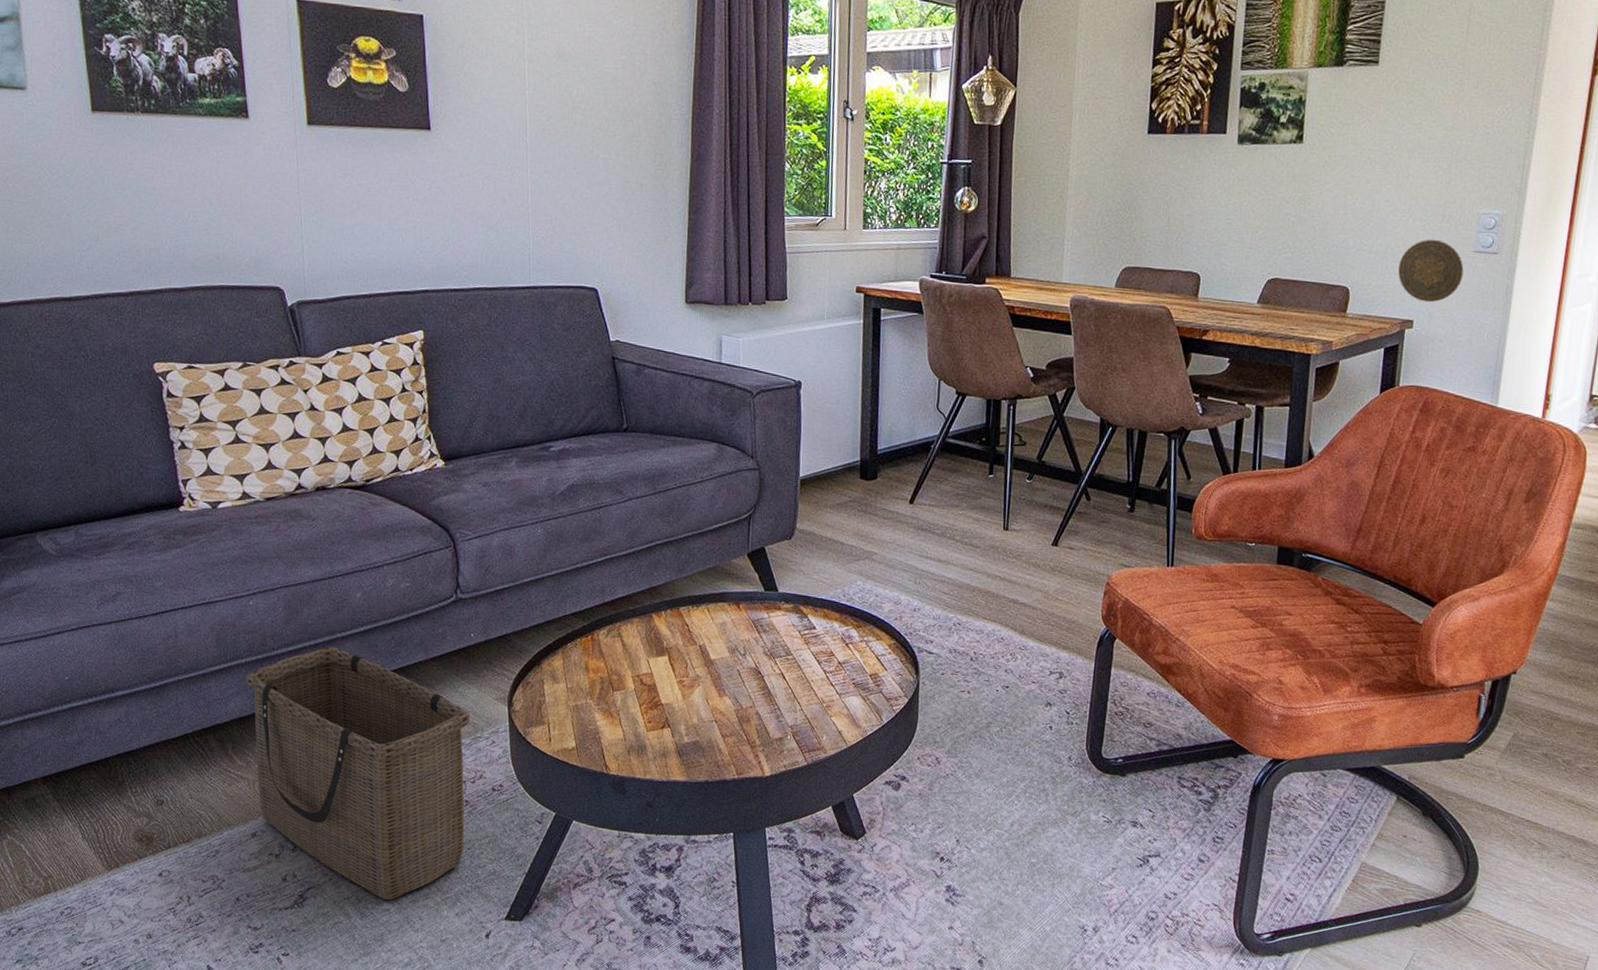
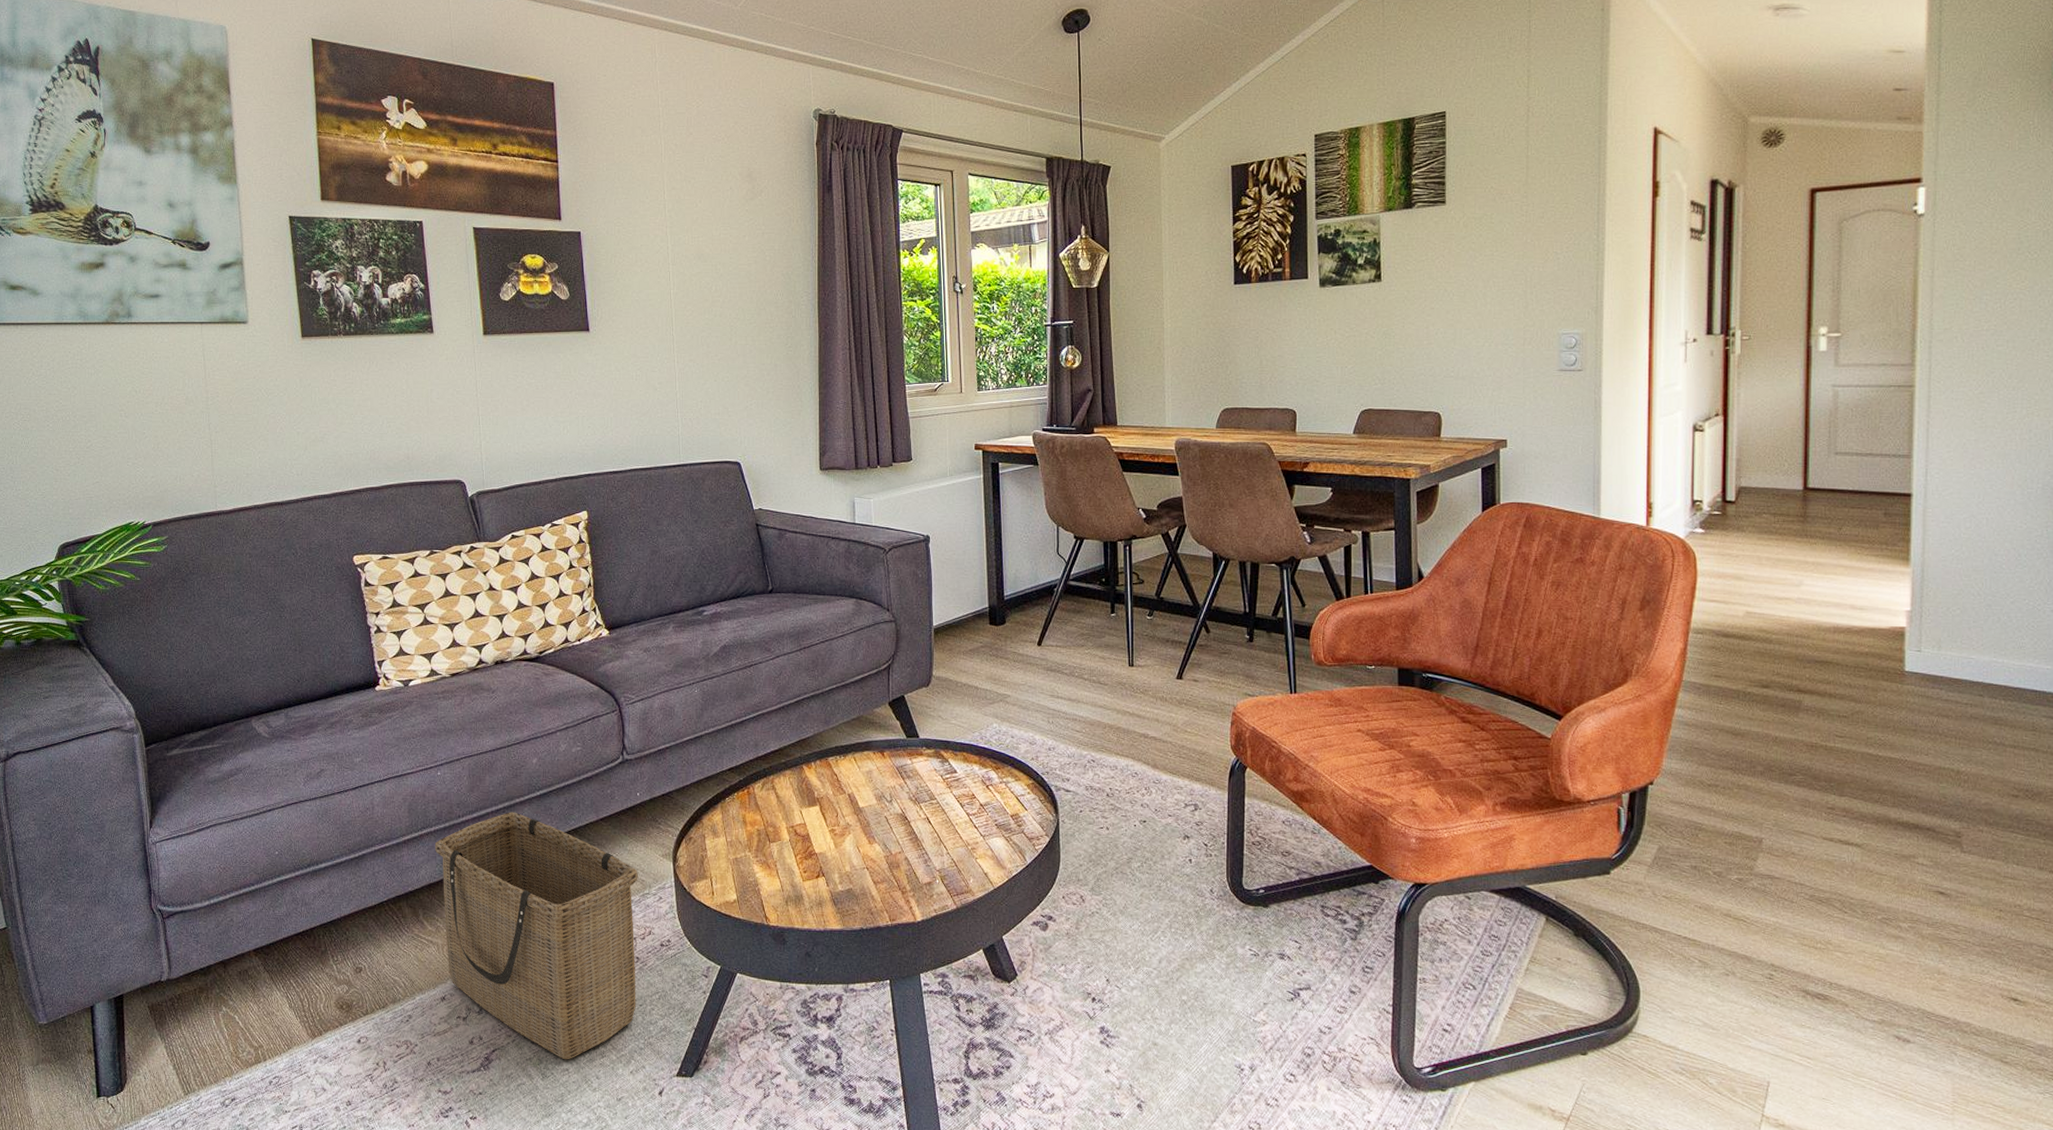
decorative plate: present [1398,239,1464,303] -> none [1487,361,1550,422]

